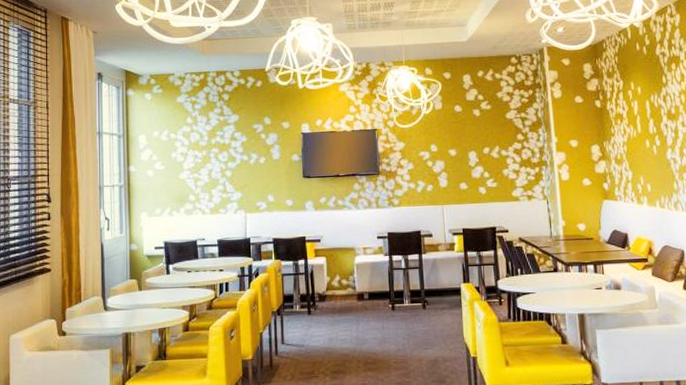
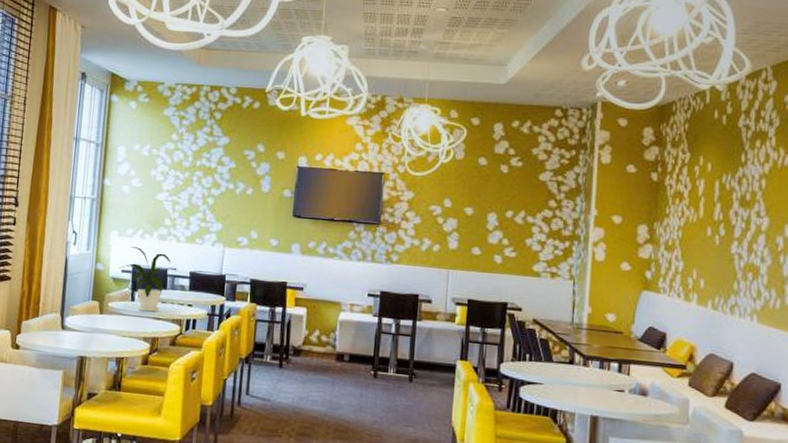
house plant: none [152,224,199,282] -> present [119,247,171,313]

